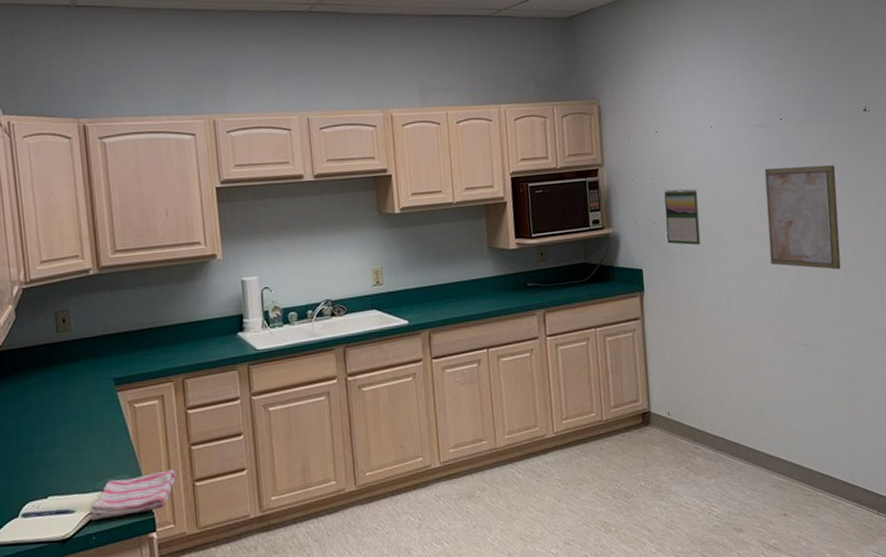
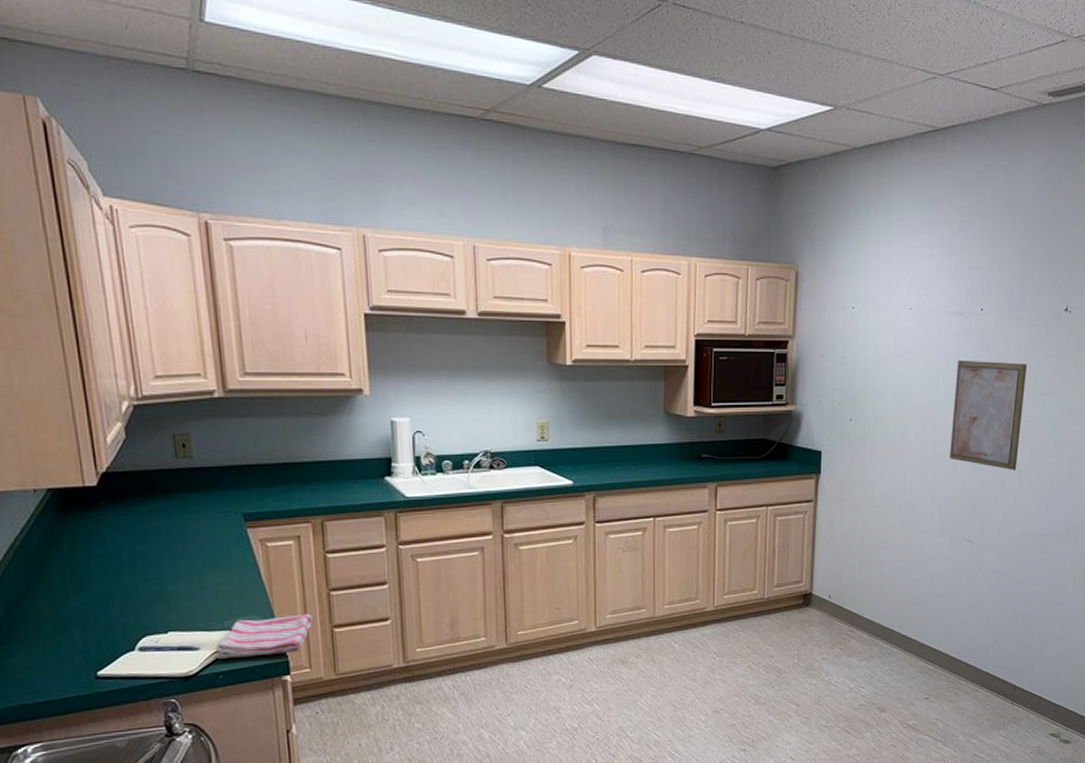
calendar: present [664,188,701,246] -> none [850,371,887,432]

